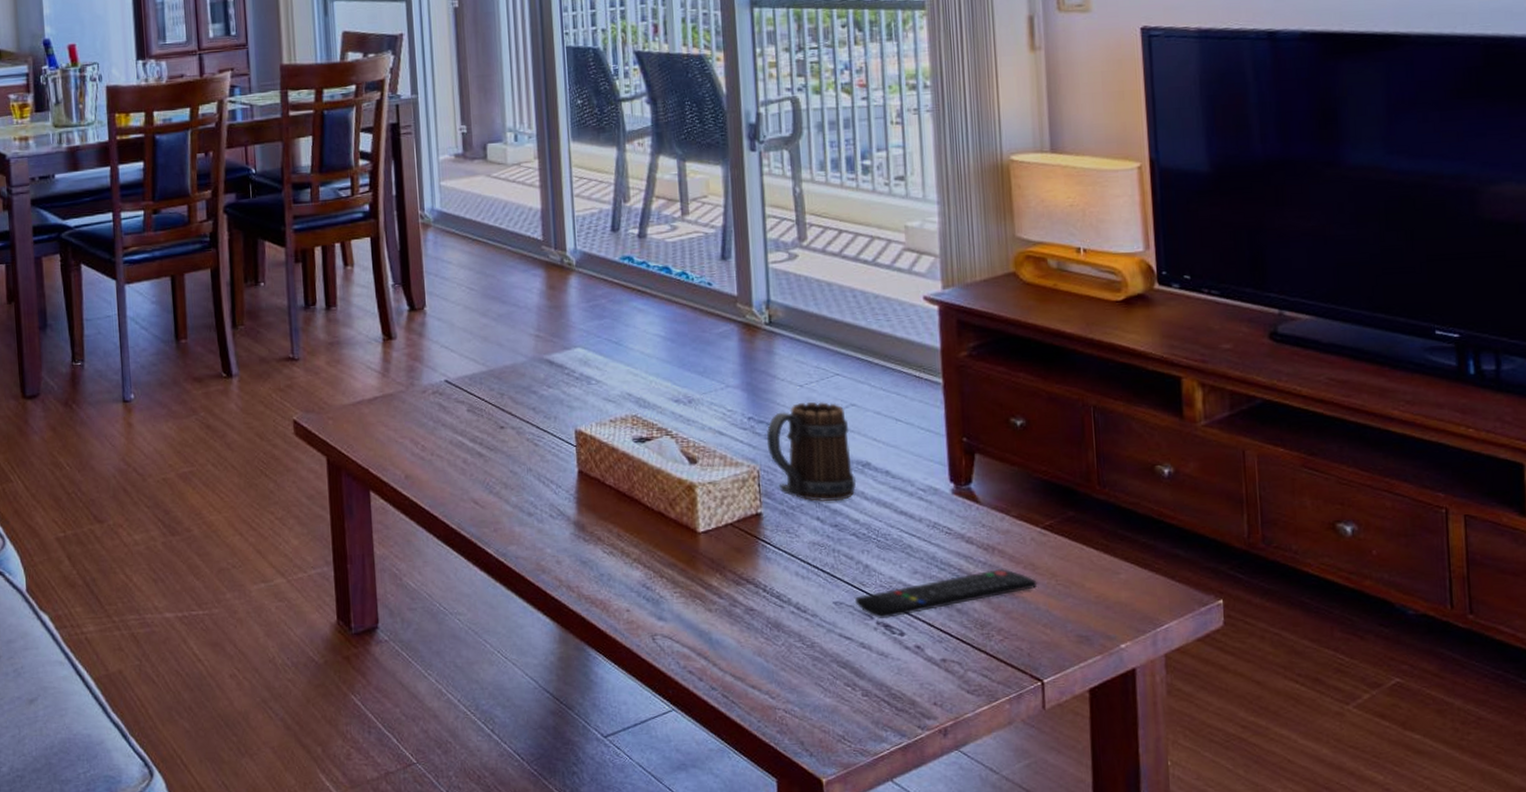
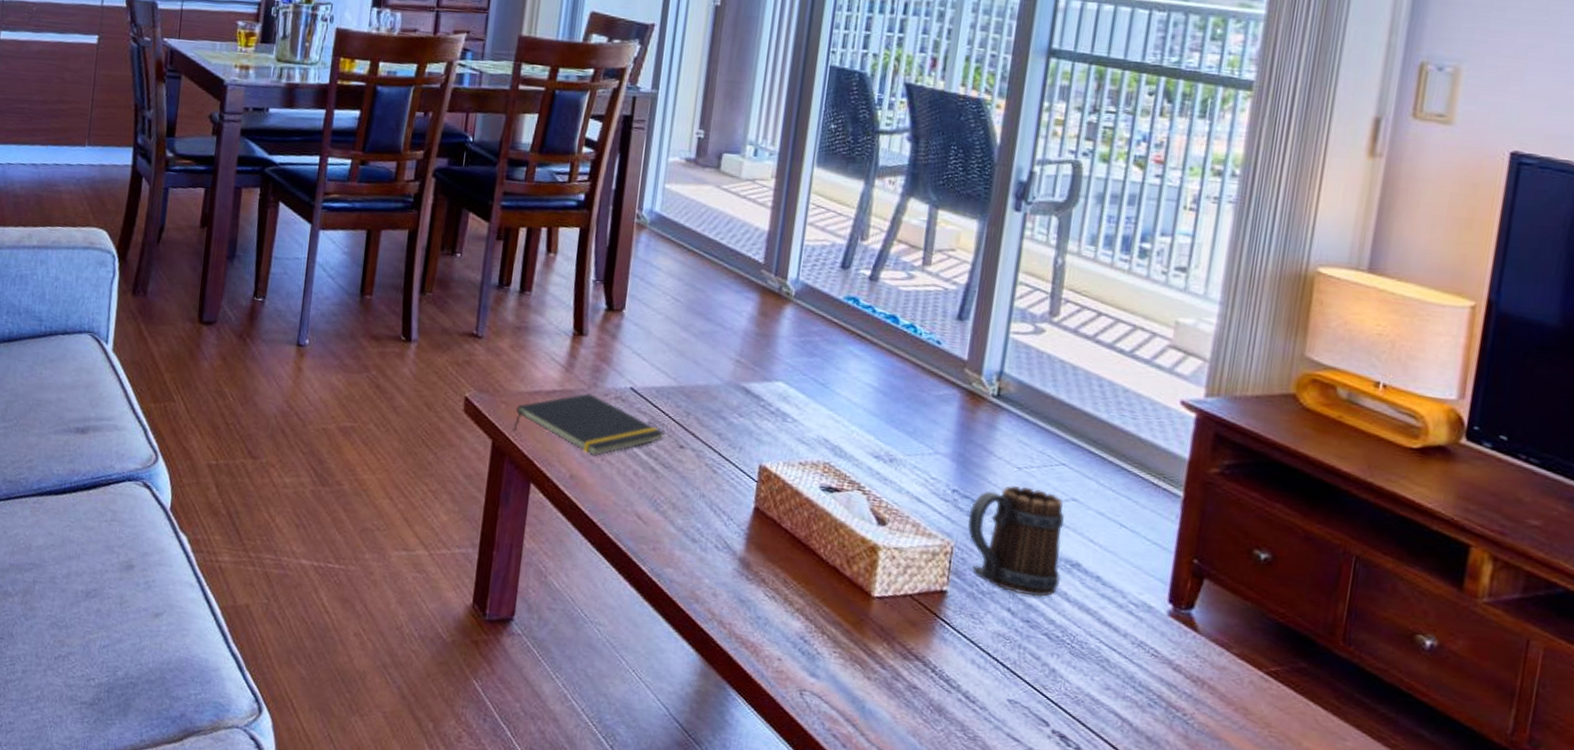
notepad: none [342,393,485,452] -> present [512,393,665,456]
remote control: present [854,569,1038,618] -> none [1031,699,1247,735]

